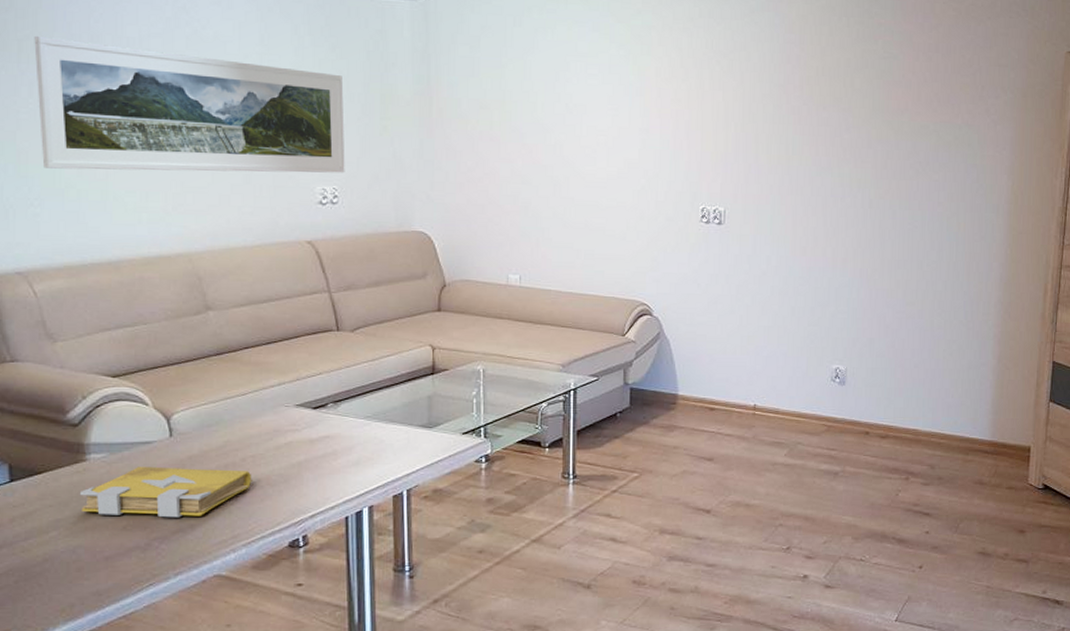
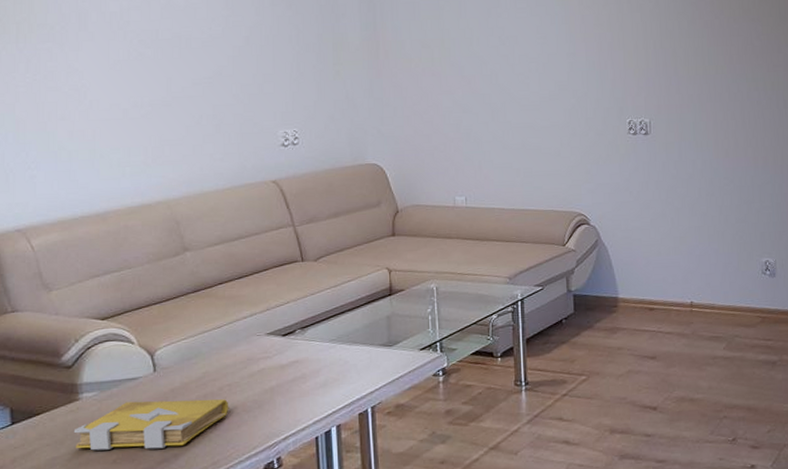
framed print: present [34,35,345,173] -> none [30,18,304,134]

